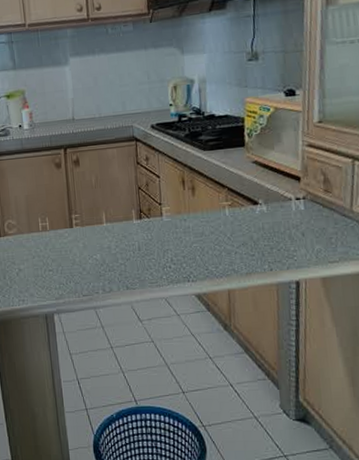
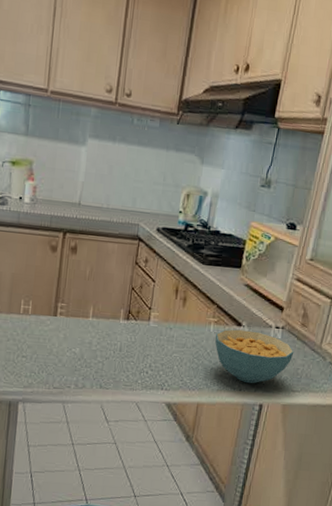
cereal bowl: none [232,206,323,262] -> present [215,329,294,384]

